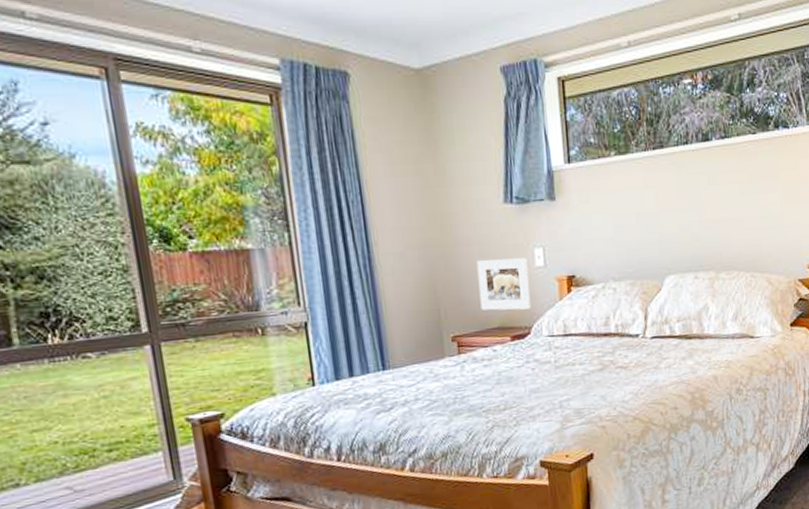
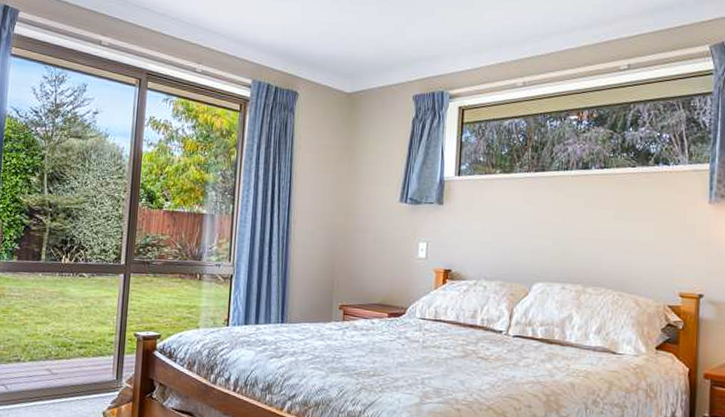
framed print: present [476,257,532,311] -> none [367,246,412,293]

